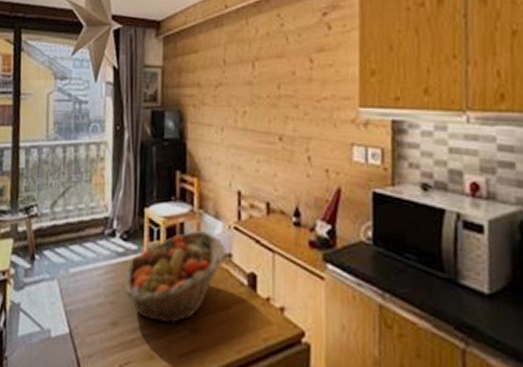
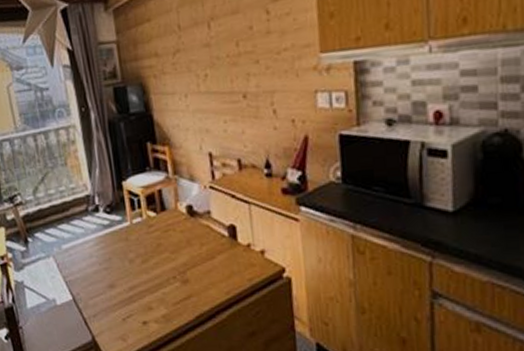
fruit basket: present [124,231,226,323] -> none [114,194,205,279]

